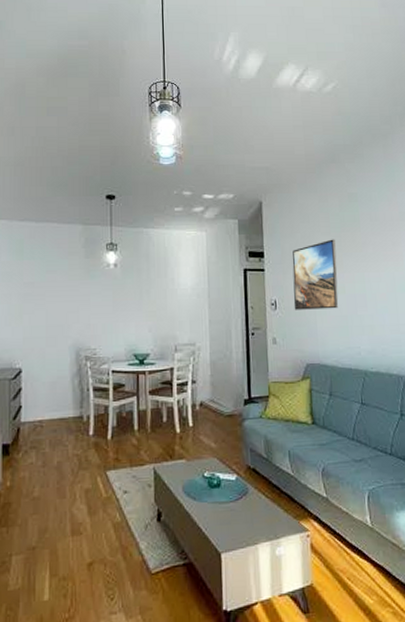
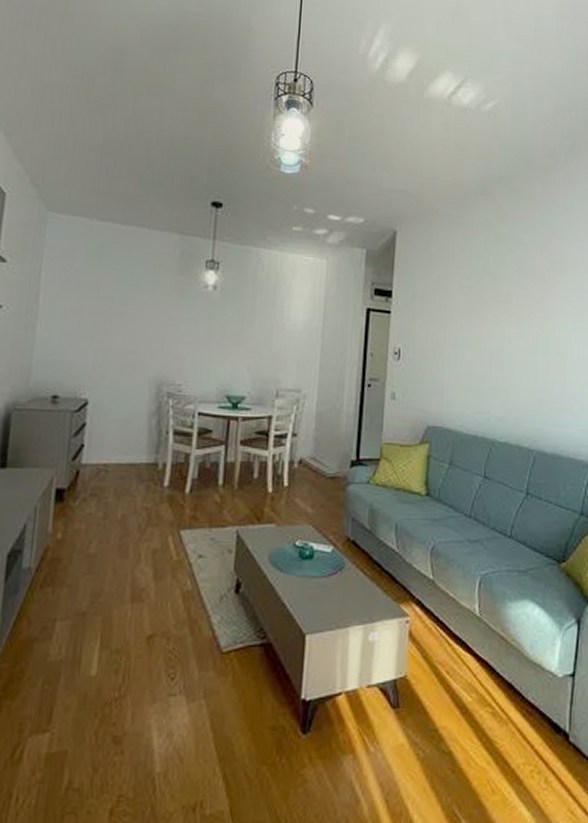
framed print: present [292,239,339,310] -> none [420,284,476,366]

